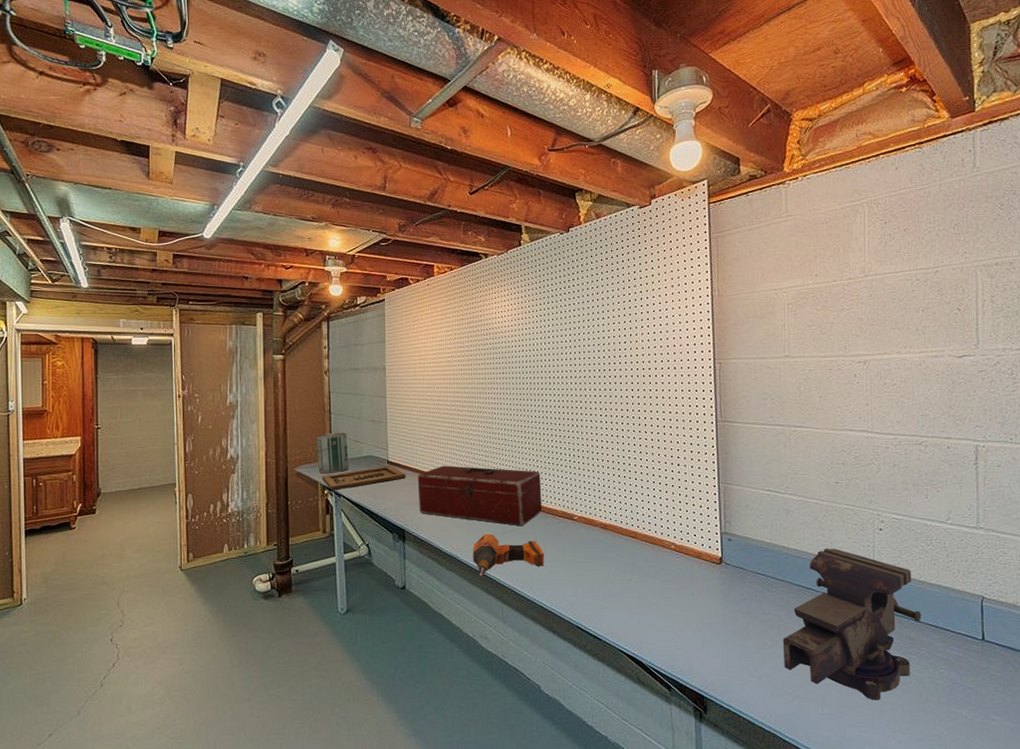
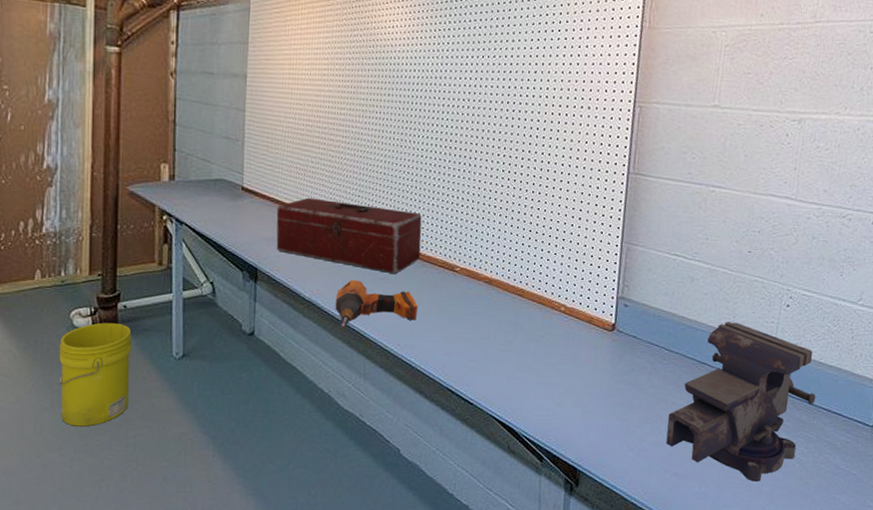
bucket: none [245,586,304,680] -> present [59,323,132,427]
paint can: present [316,432,349,474] -> none [156,147,195,197]
tool organizer: present [321,466,406,491] -> none [160,192,264,217]

